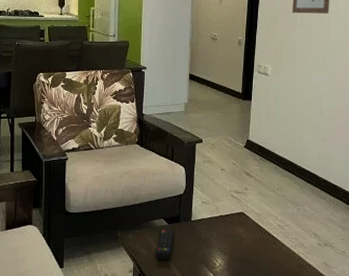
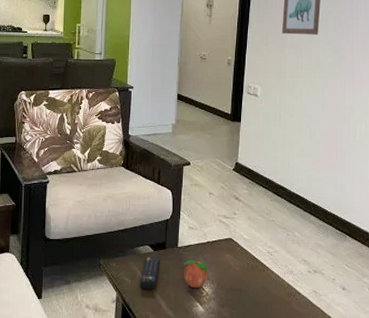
fruit: none [196,231,221,260] -> present [183,258,208,289]

